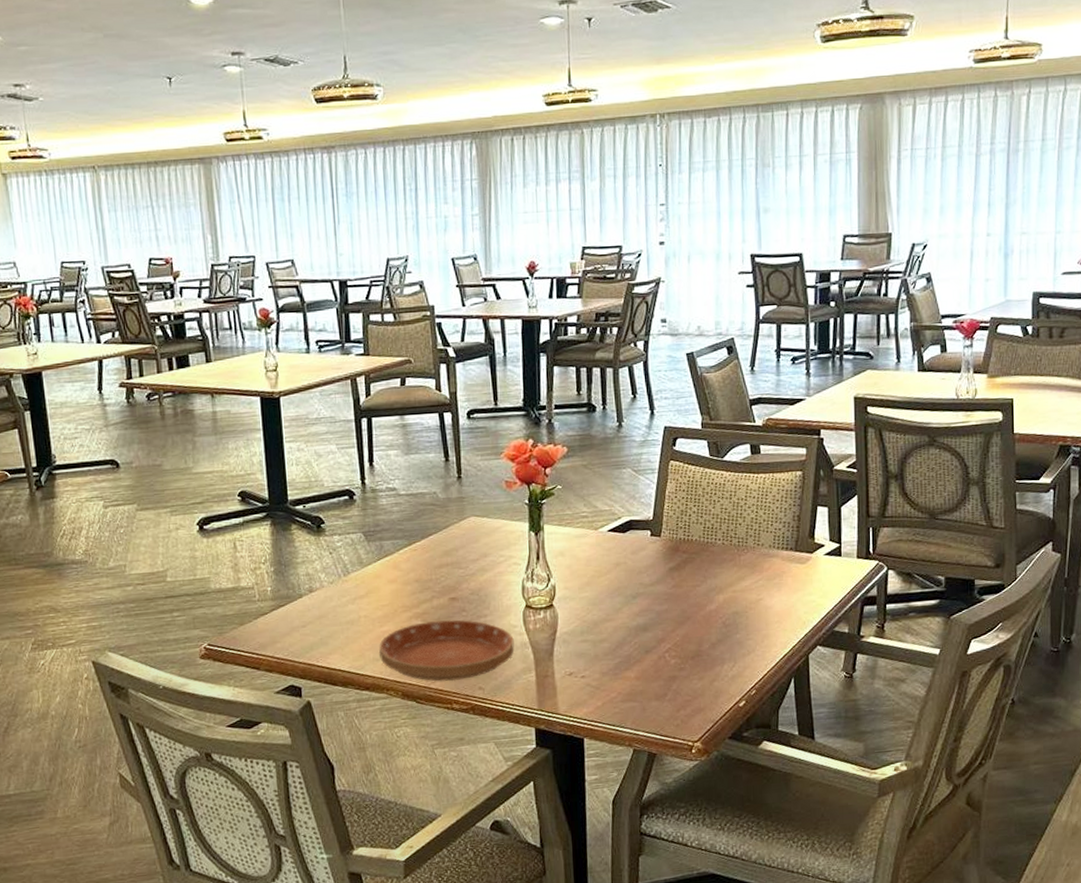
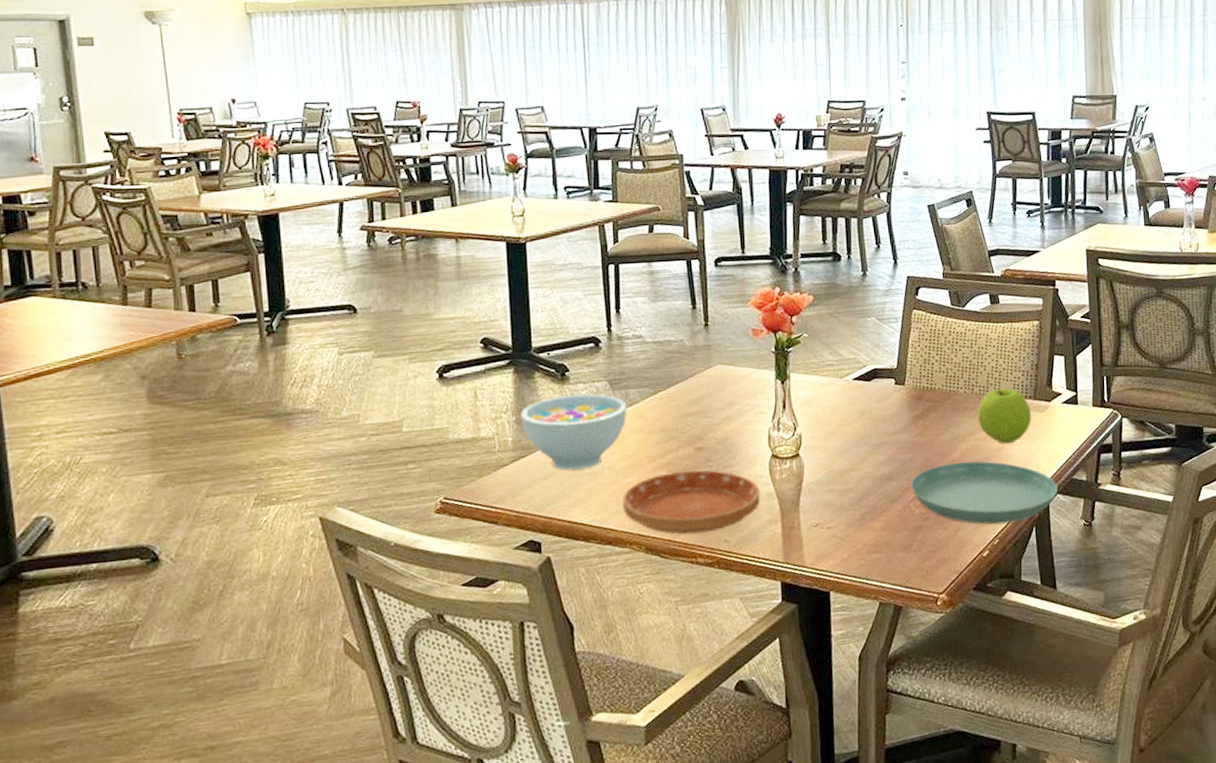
bowl: none [279,545,382,619] -> present [521,394,627,470]
saucer: none [665,612,818,676] -> present [910,461,1058,525]
apple: none [735,540,793,596] -> present [977,389,1032,444]

